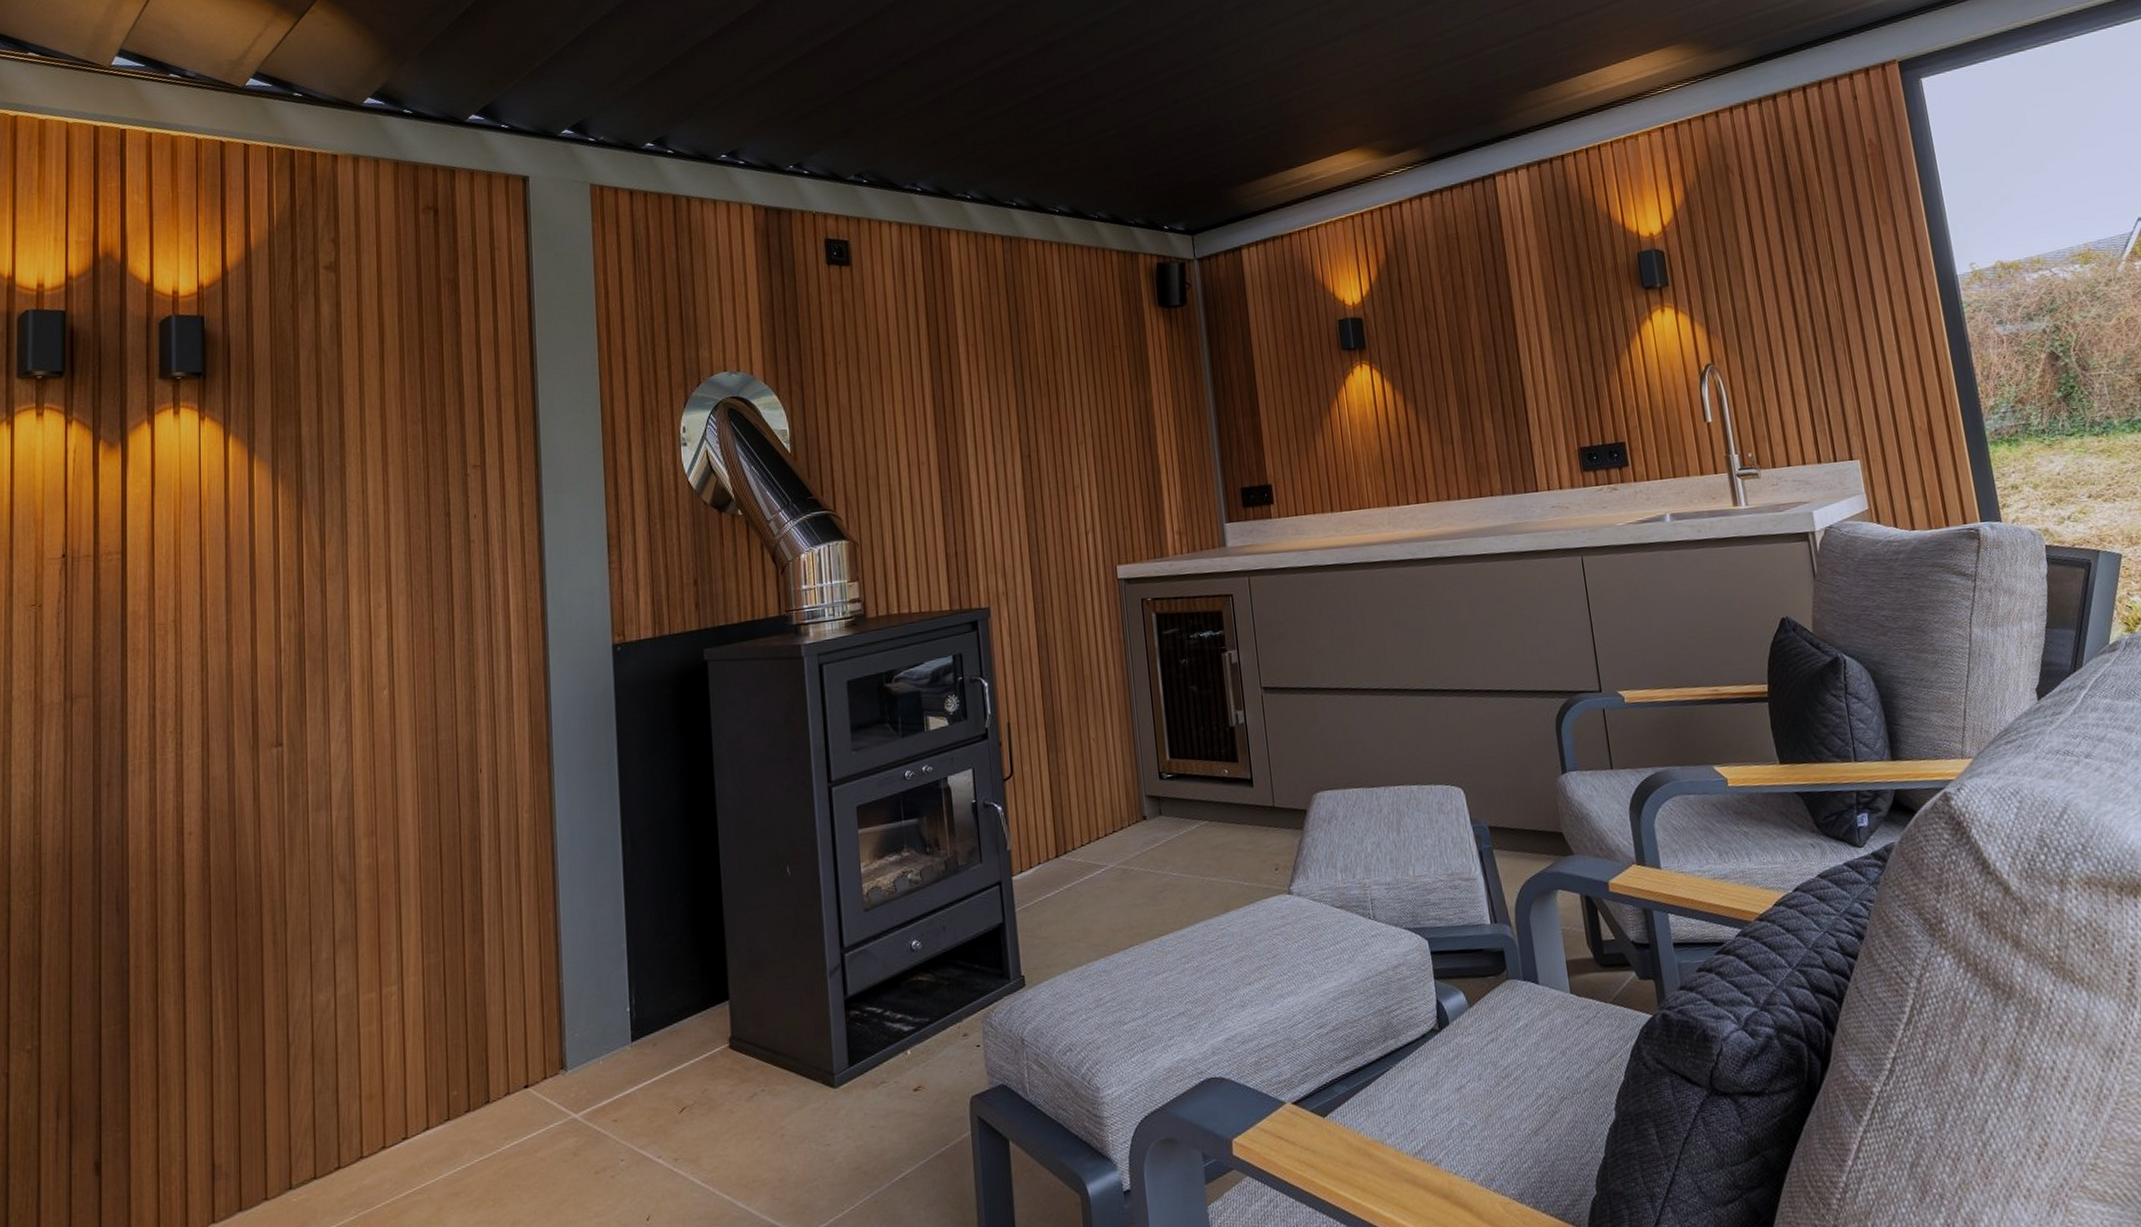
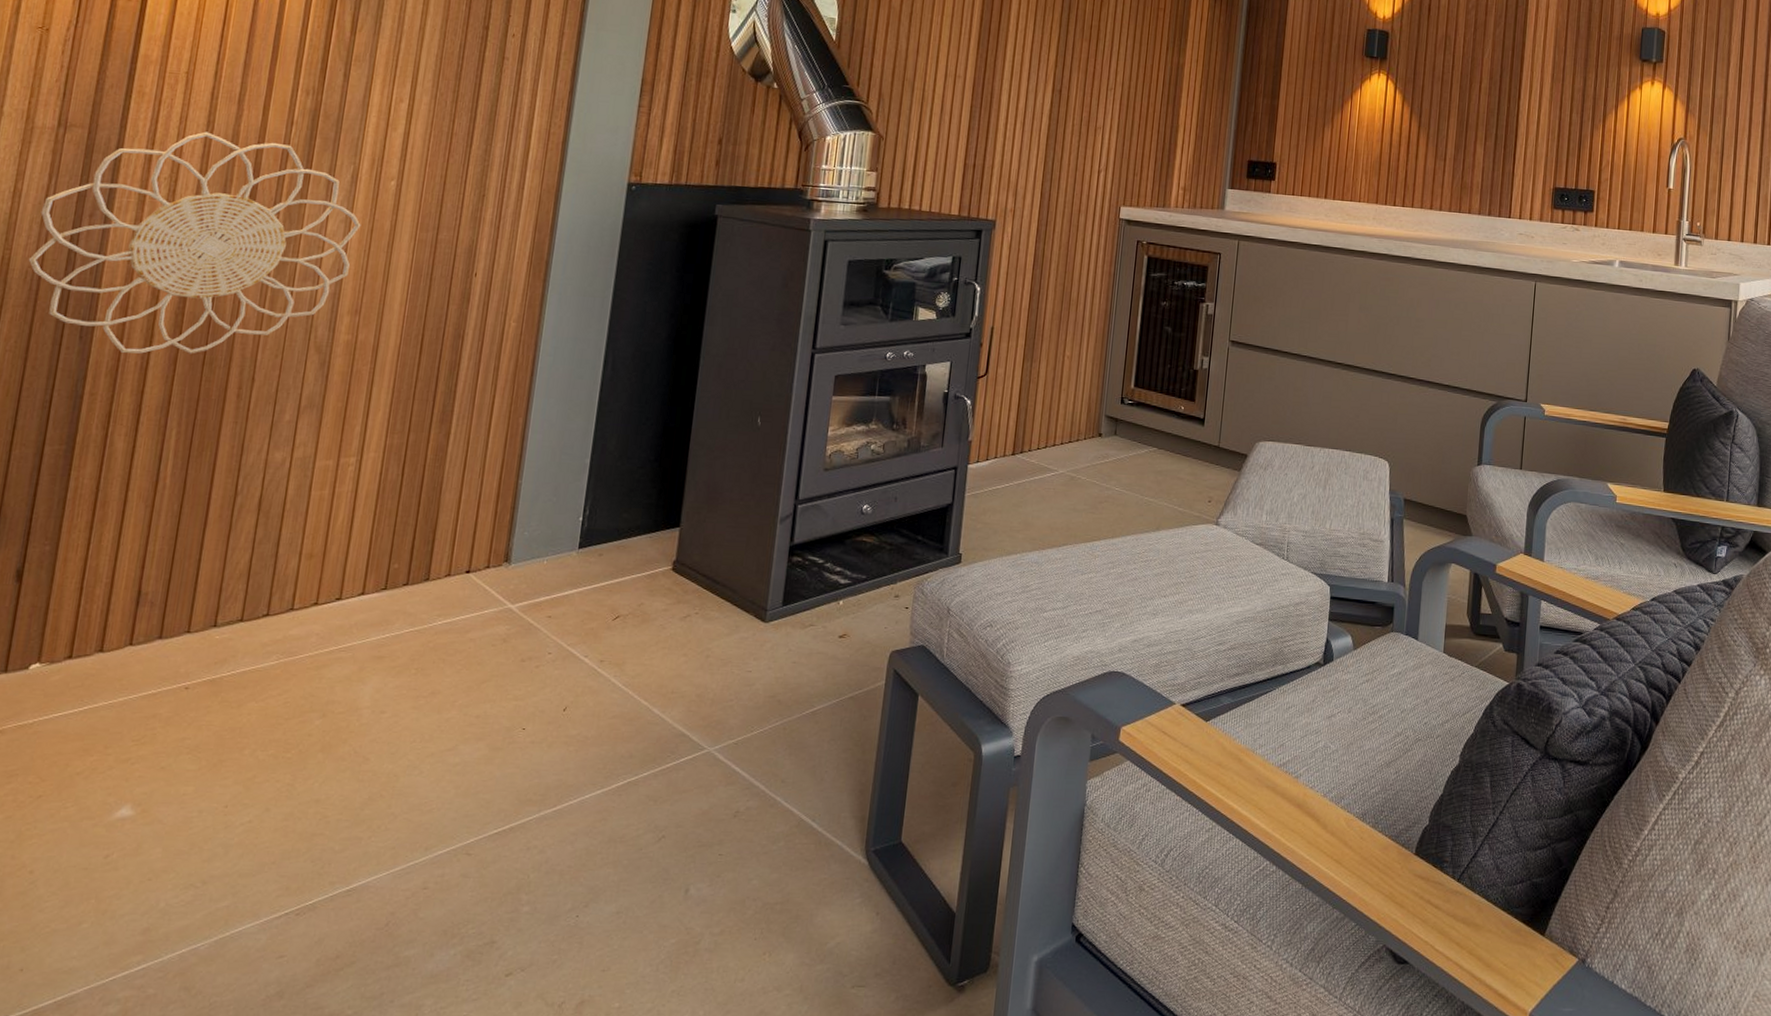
decorative wall piece: none [58,674,362,919] -> present [28,131,361,354]

